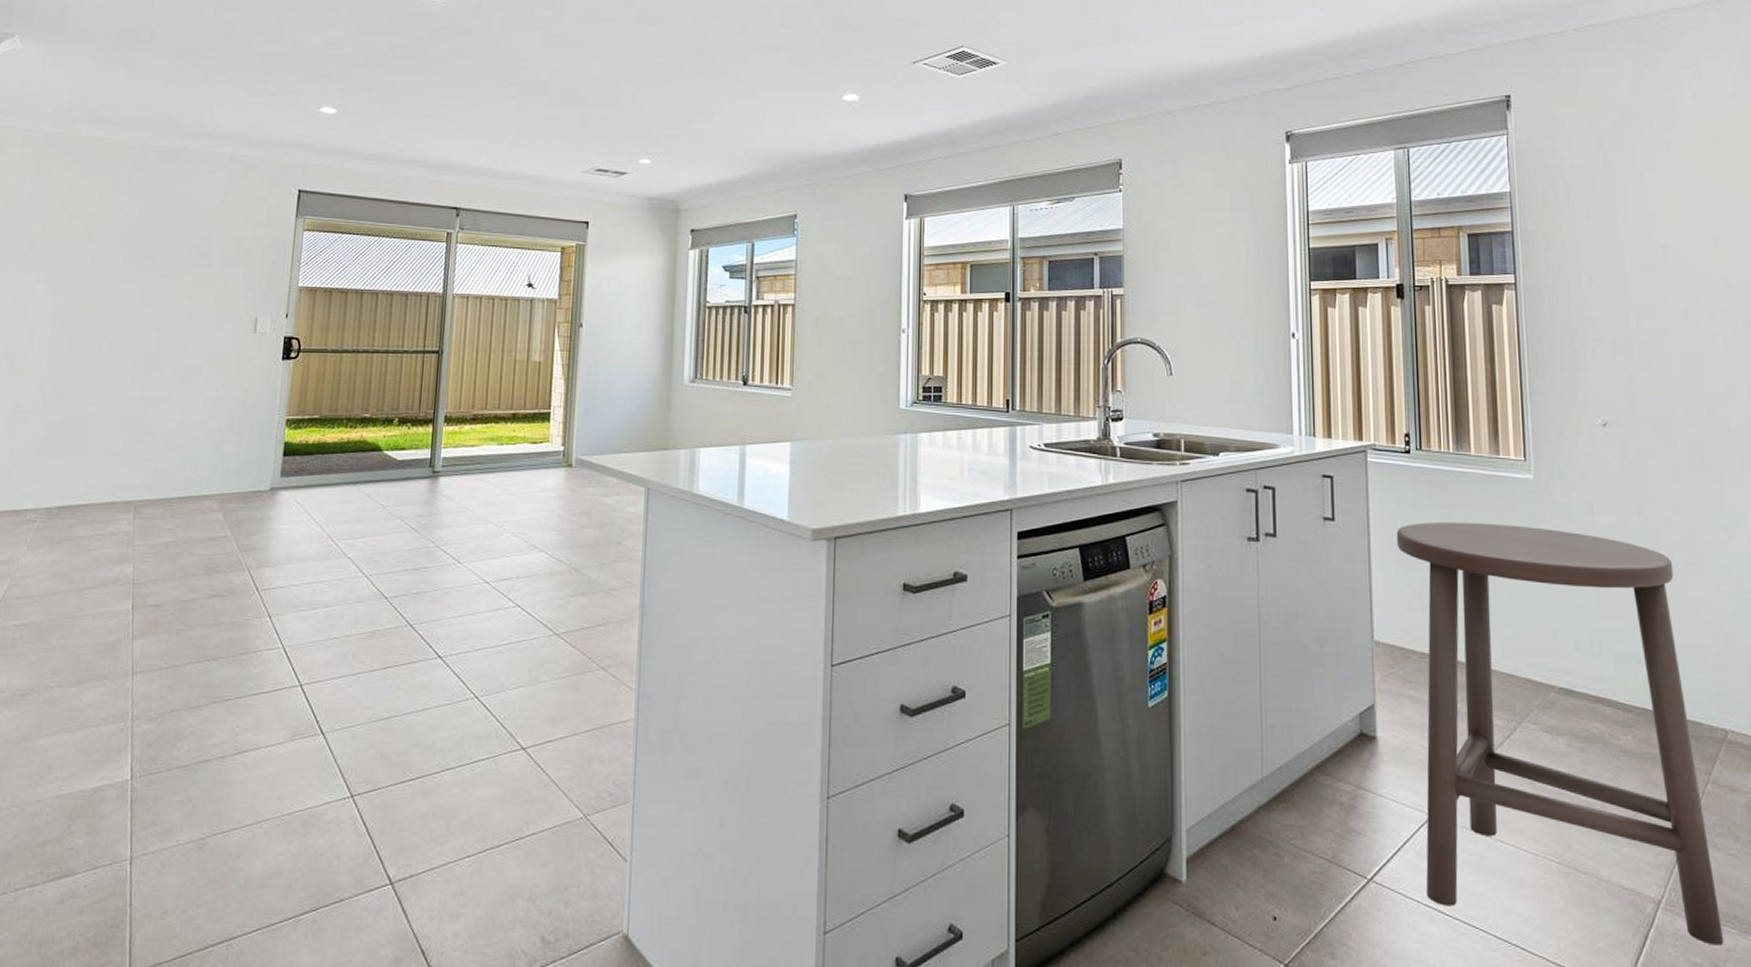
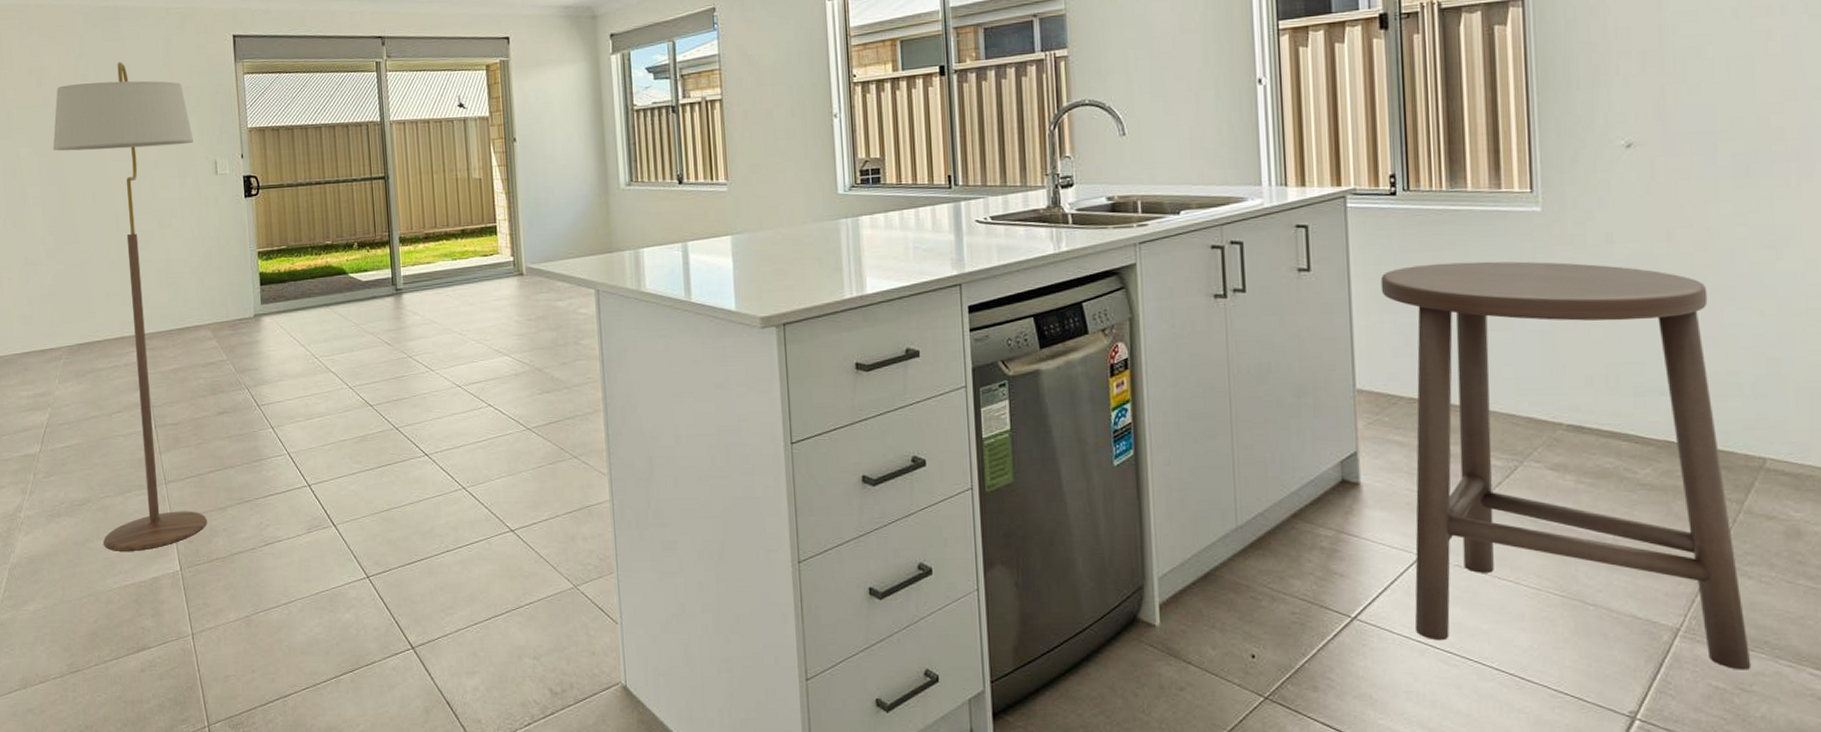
floor lamp: none [43,205,236,754] -> present [53,62,207,551]

